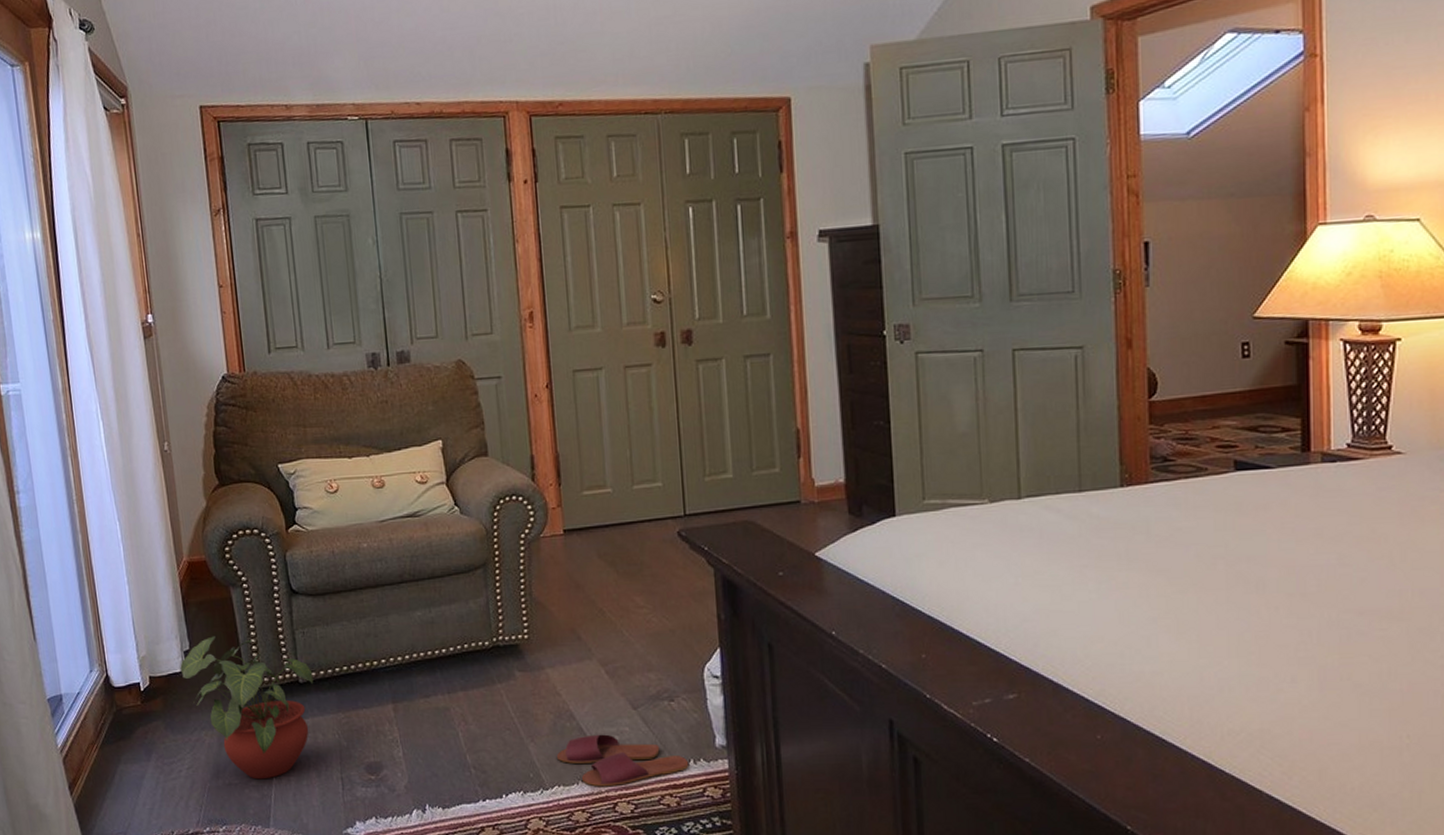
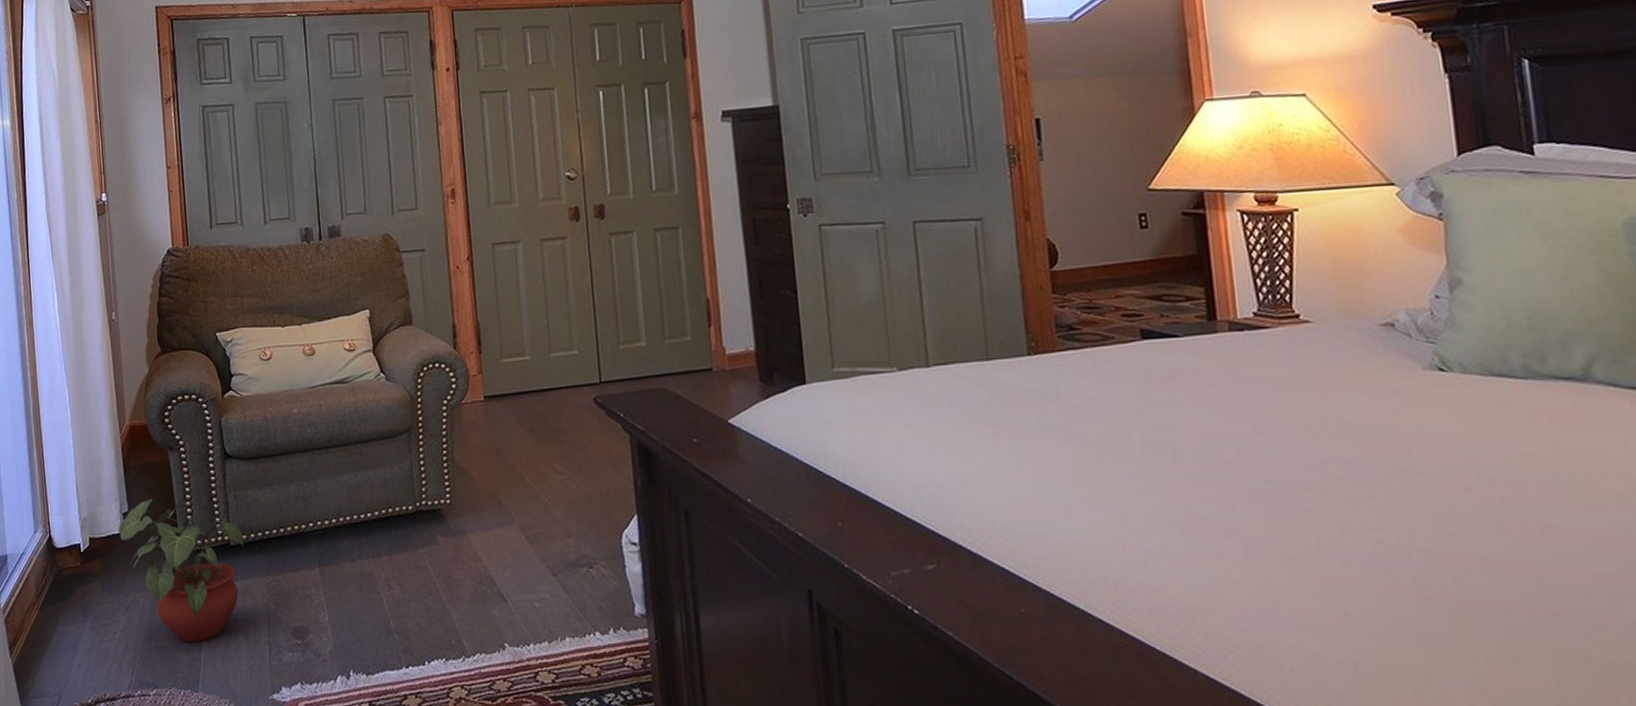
slippers: present [556,734,689,787] -> none [477,601,609,655]

